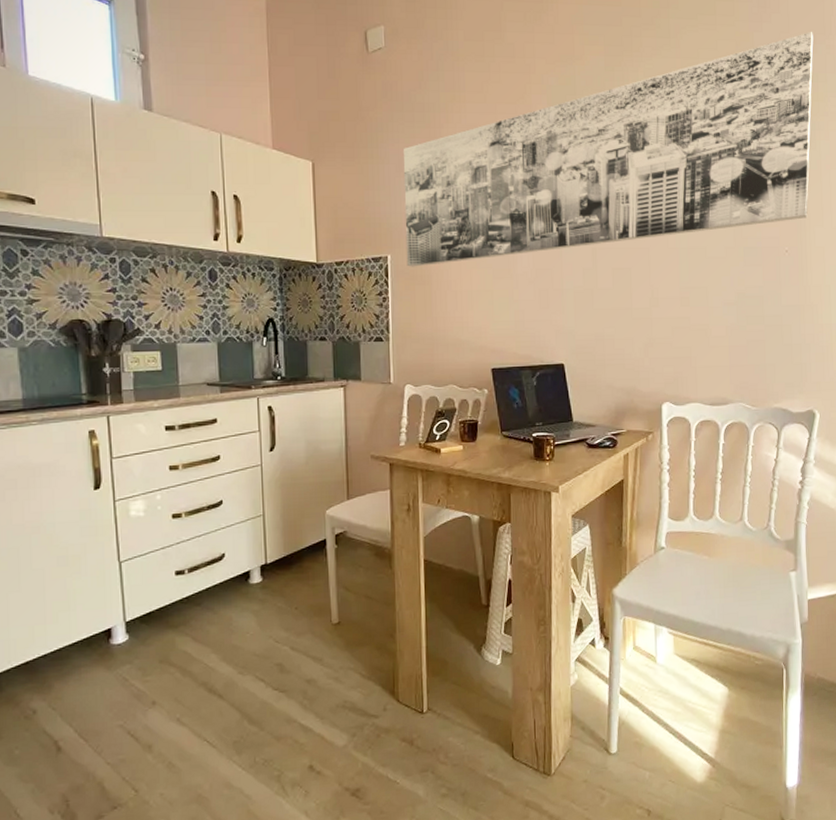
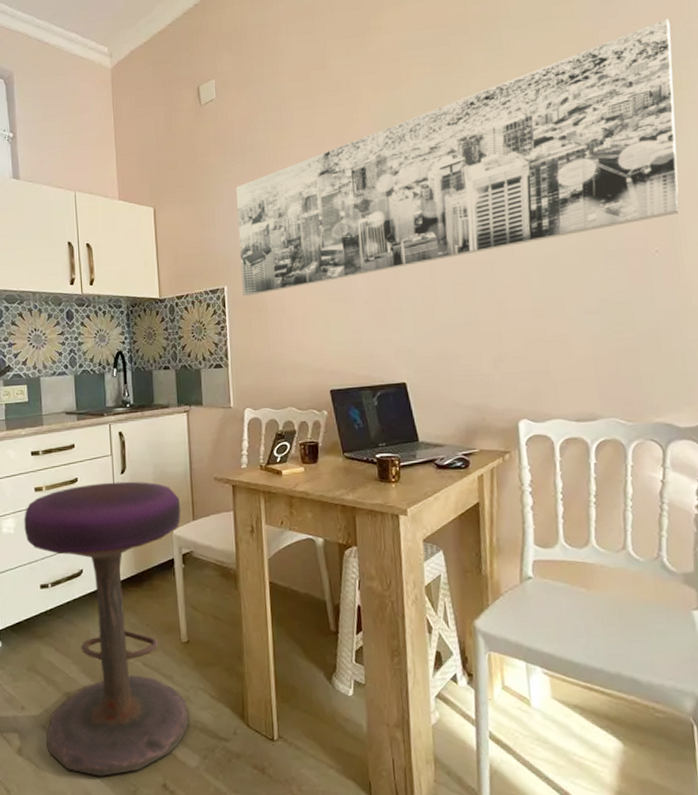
stool: none [156,459,338,765] -> present [24,481,190,777]

